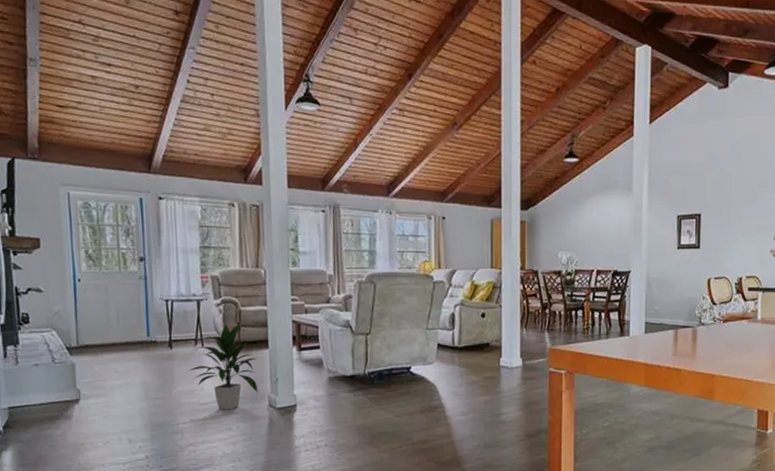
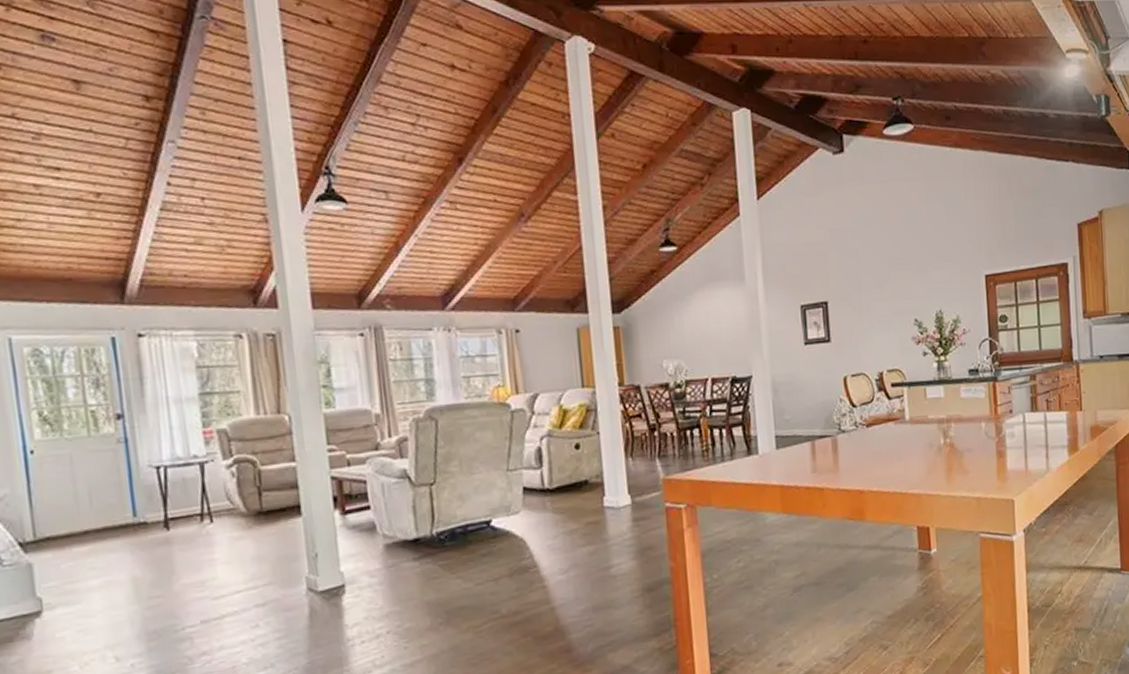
indoor plant: present [188,322,258,410] -> none [193,485,292,603]

